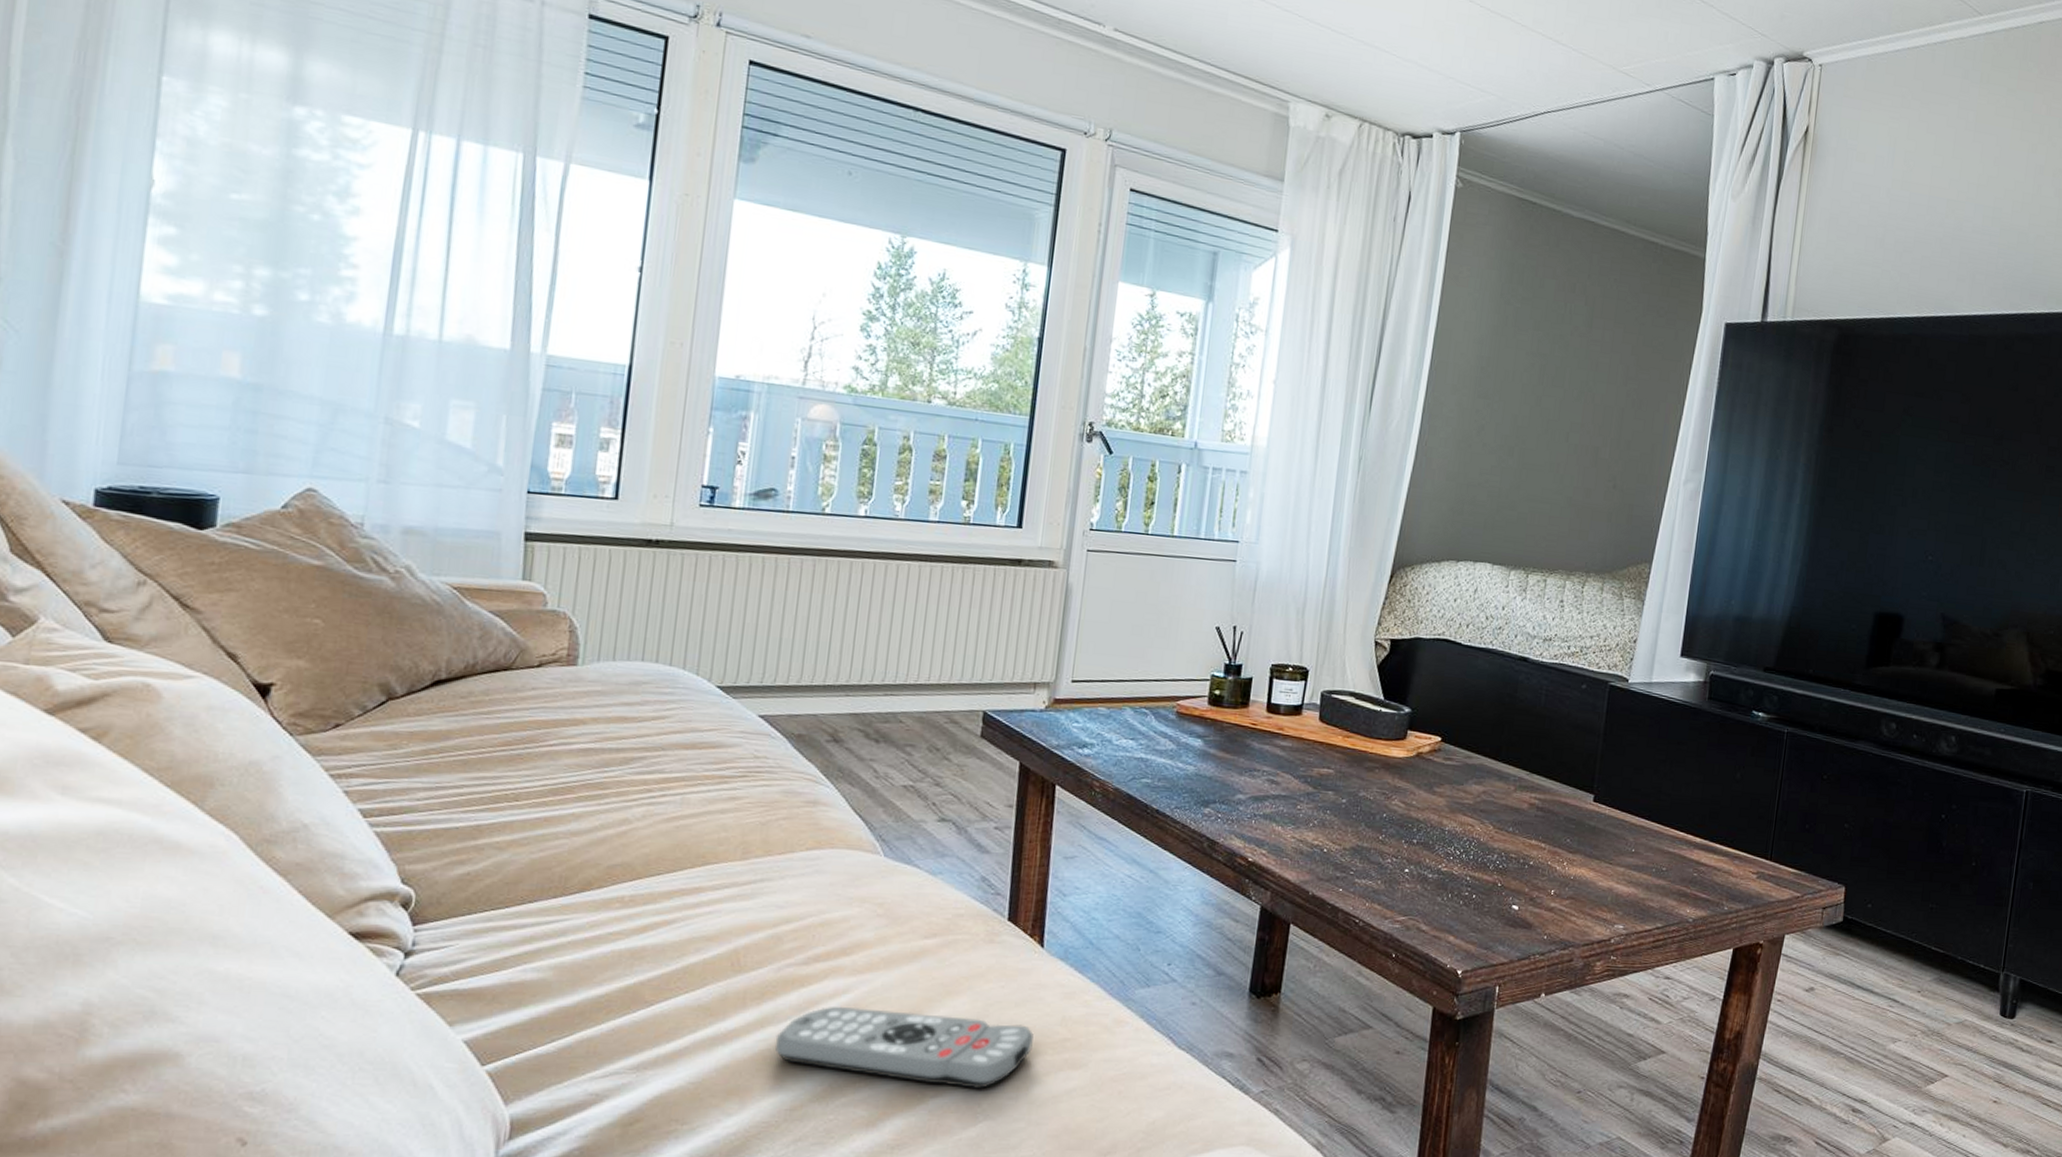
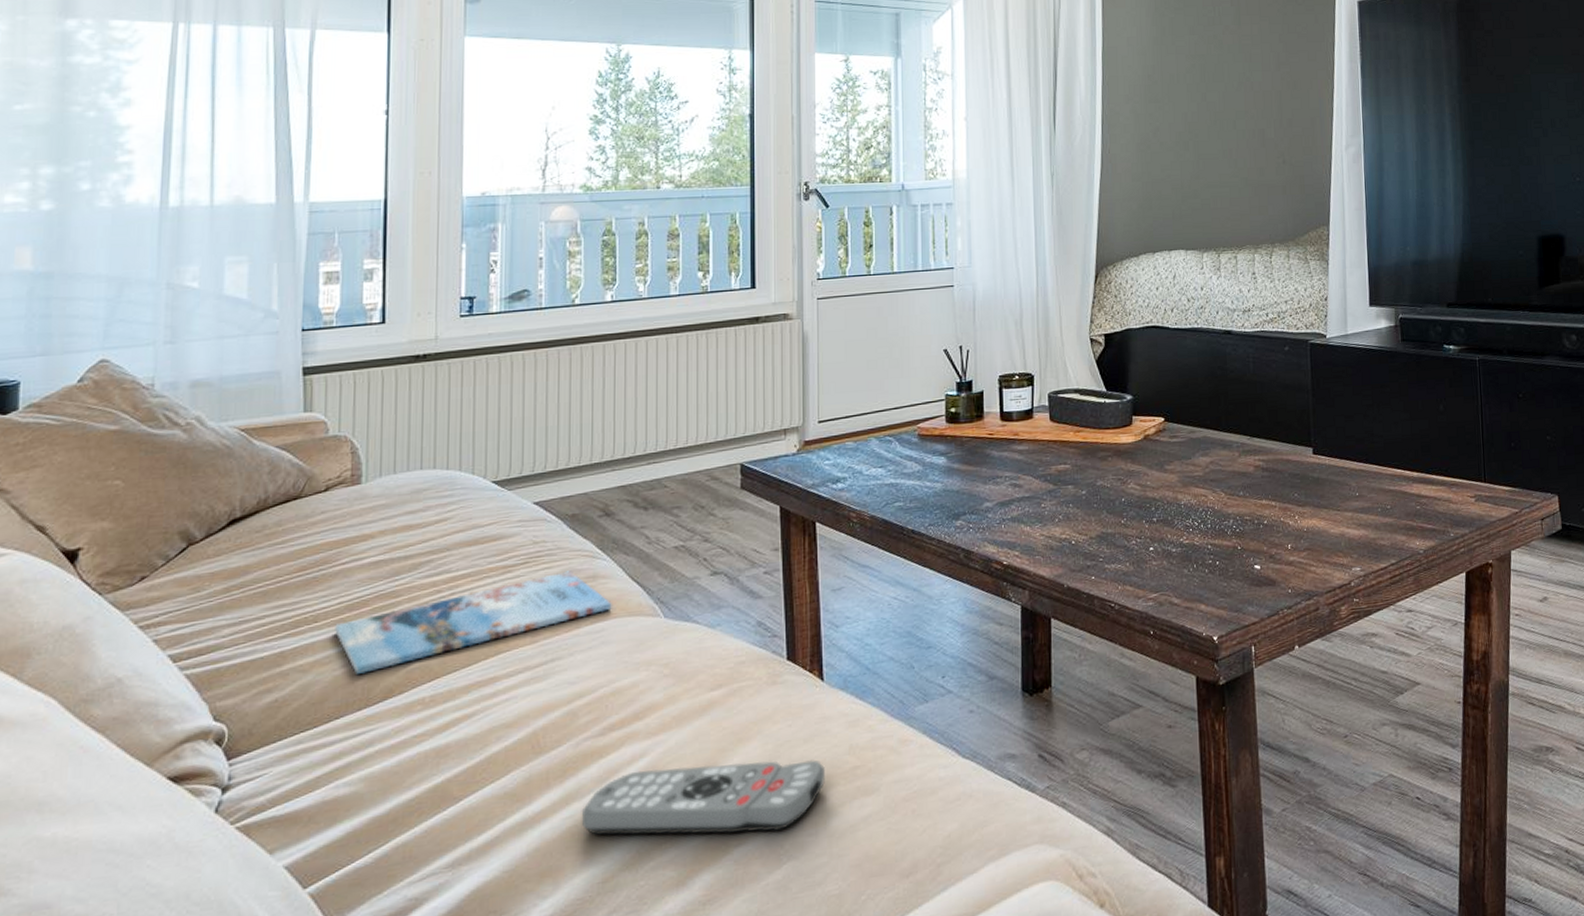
magazine: none [536,791,832,861] -> present [335,570,613,674]

